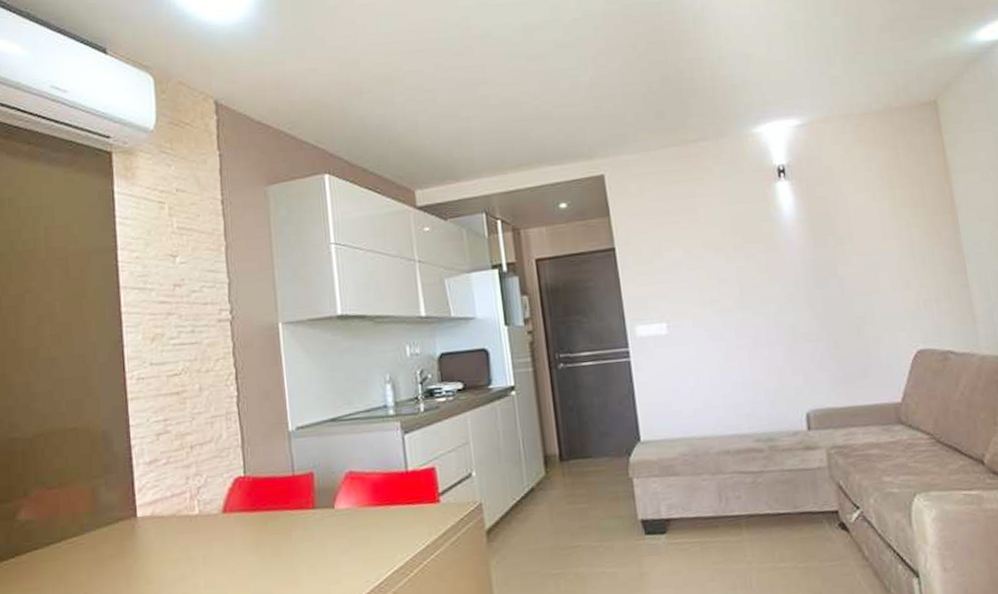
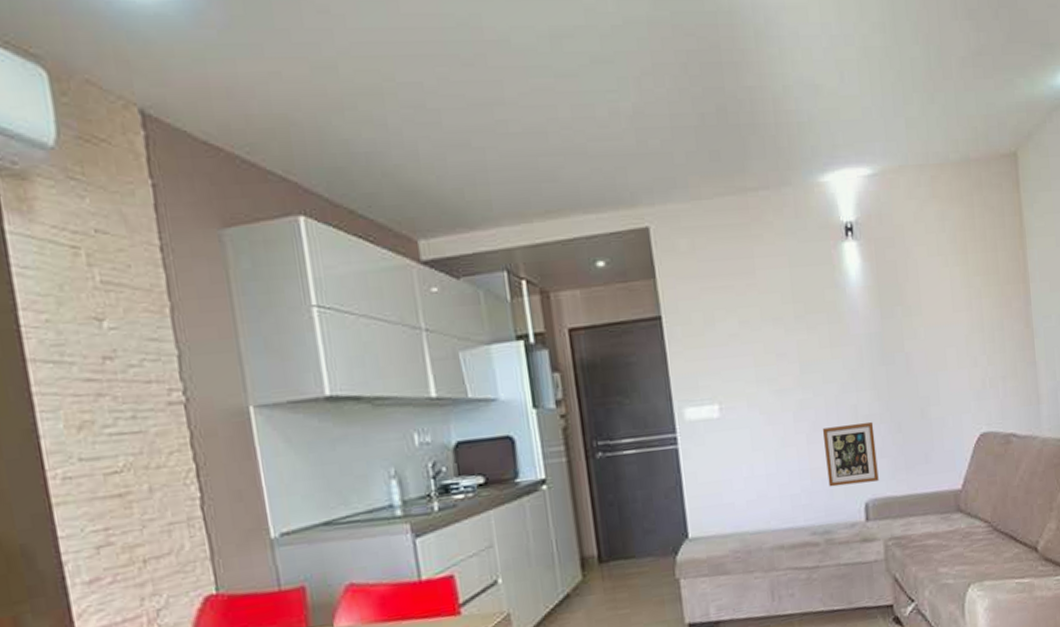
picture frame: none [762,338,819,398] -> present [822,421,879,487]

